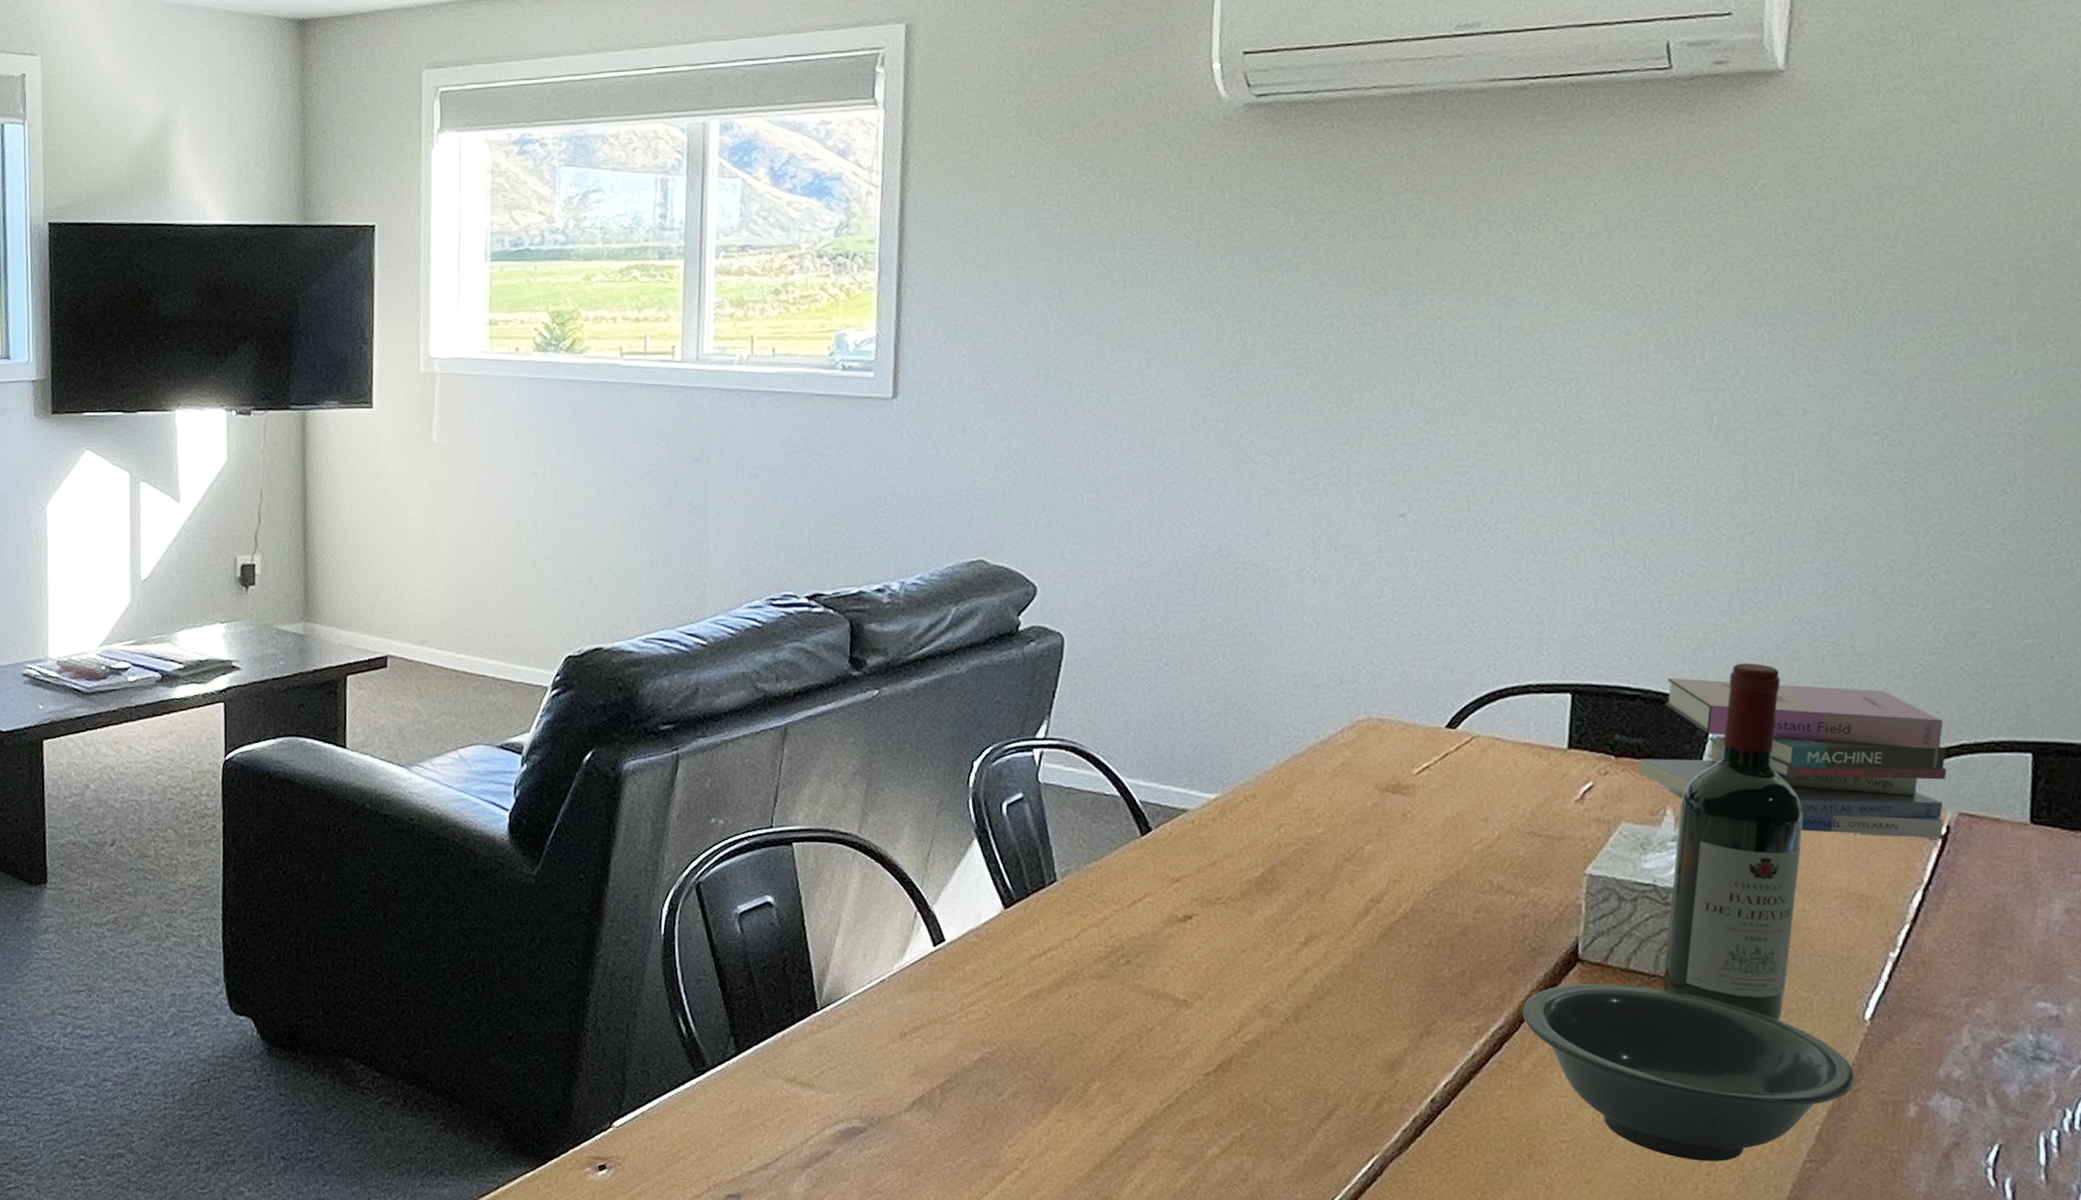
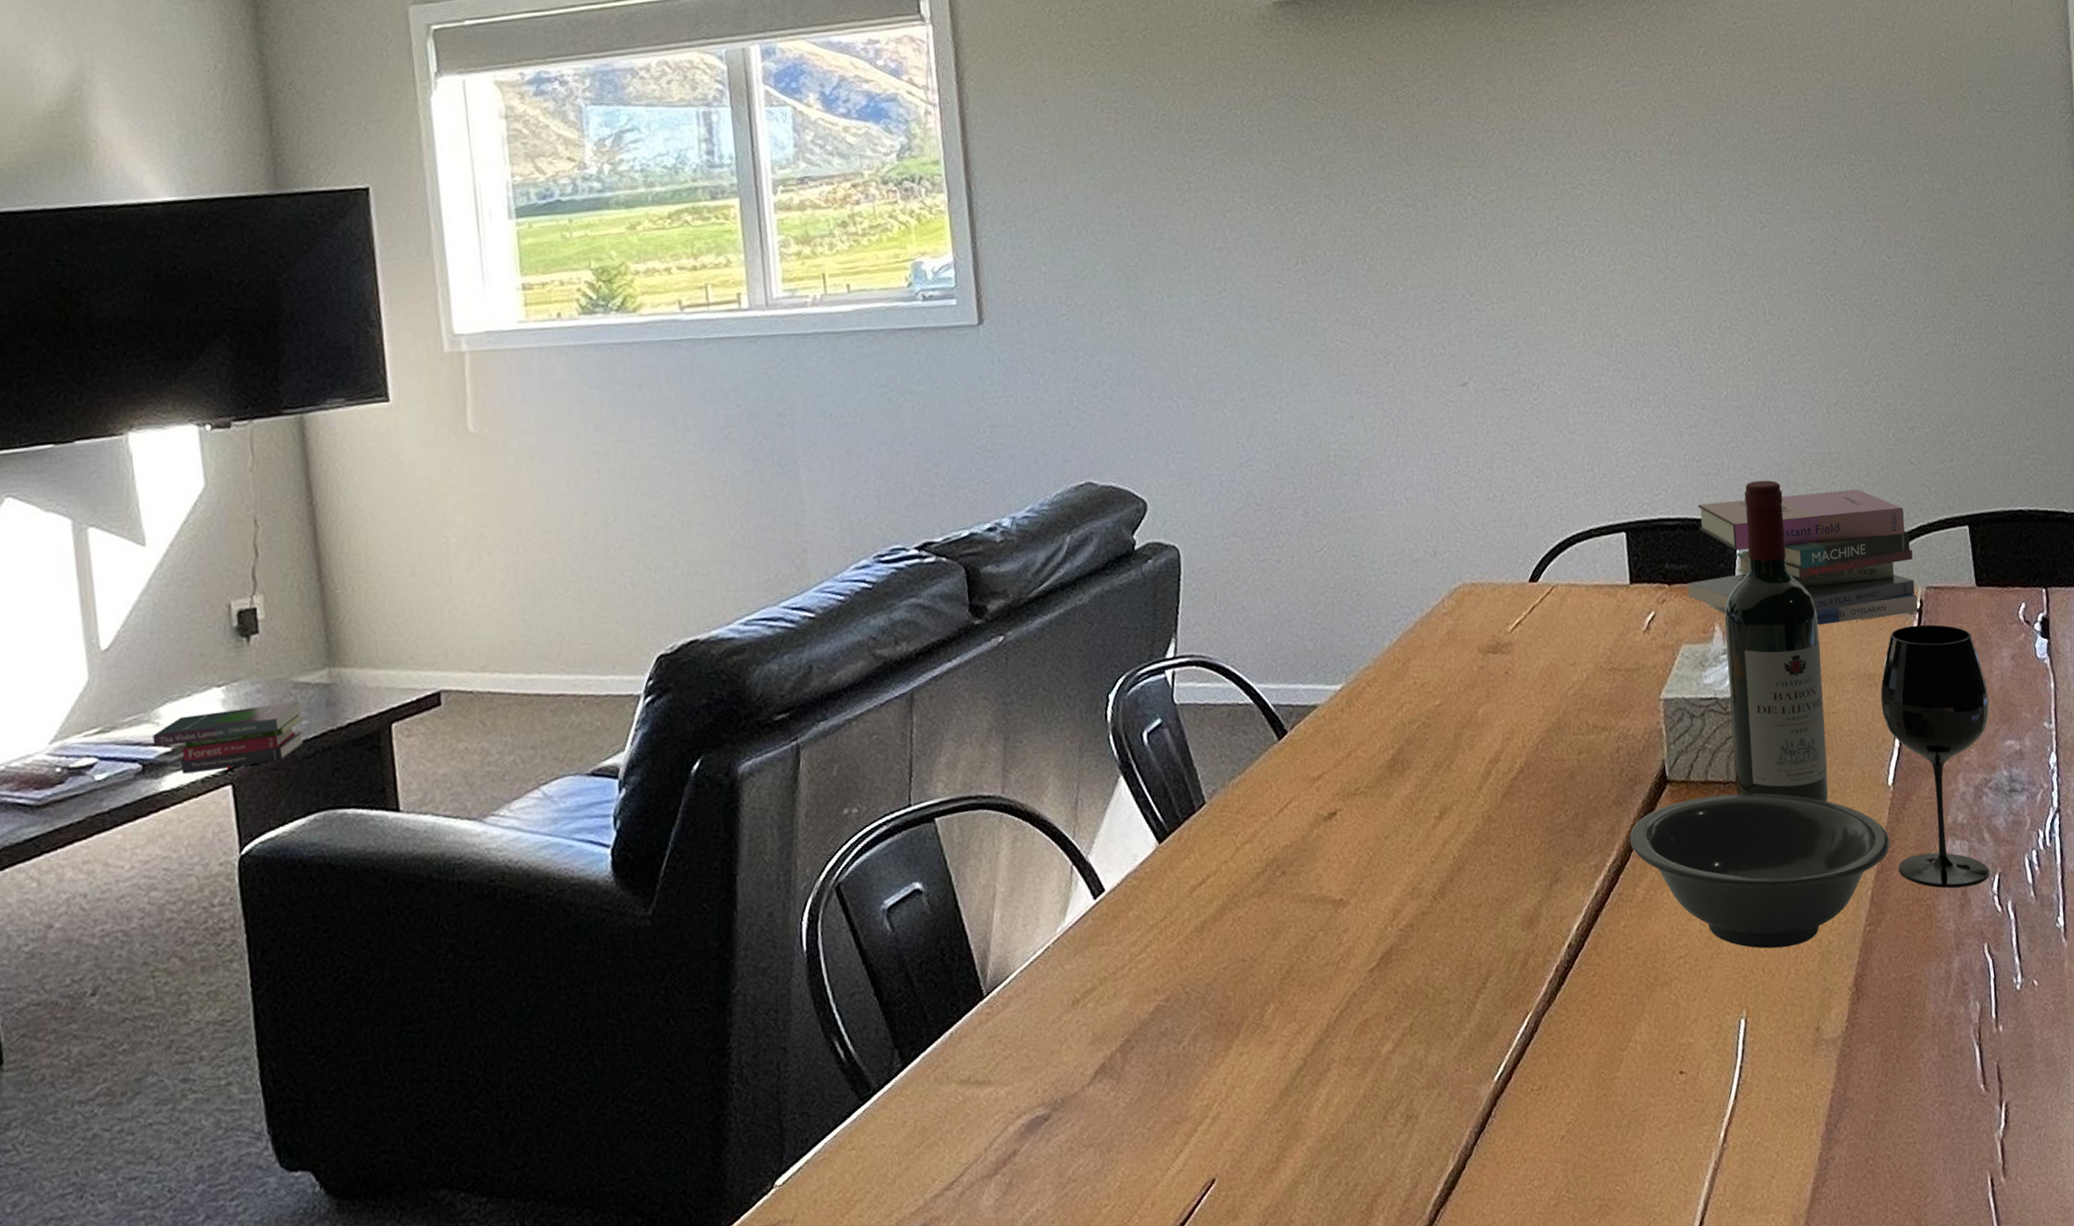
books: none [171,642,281,690] -> present [152,701,303,774]
wine glass: none [1861,851,2024,1151] -> present [1880,624,1990,889]

